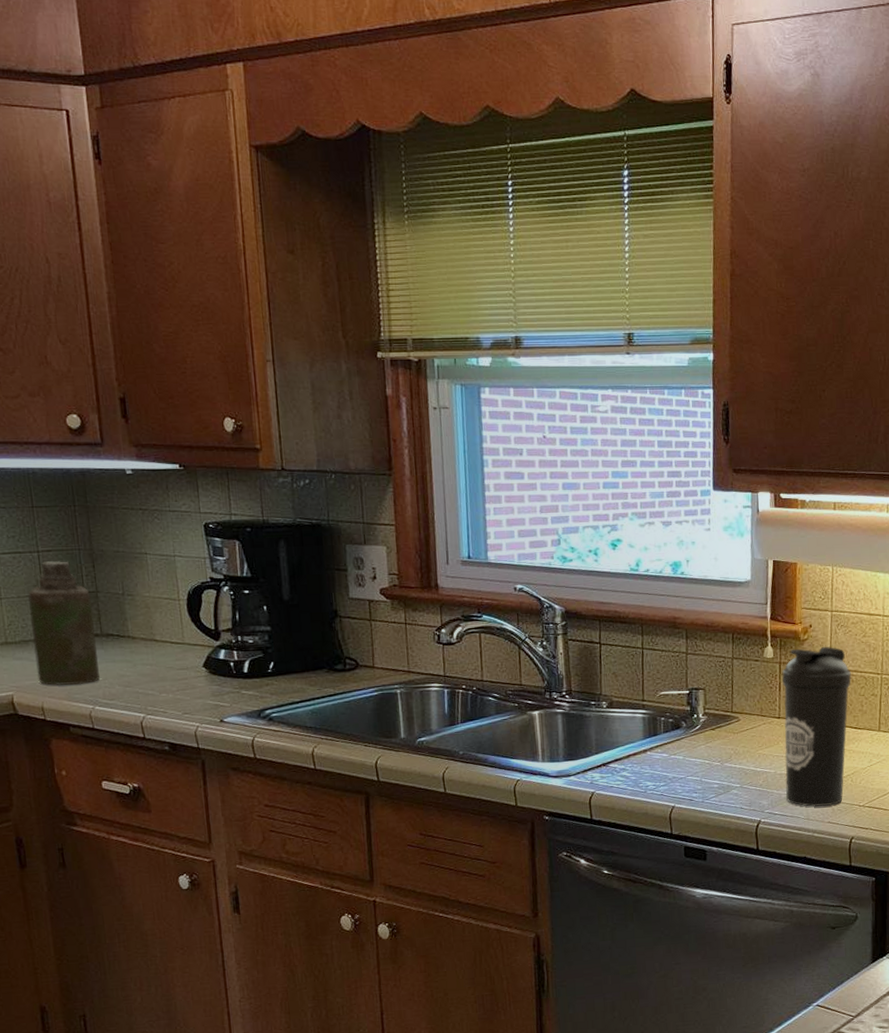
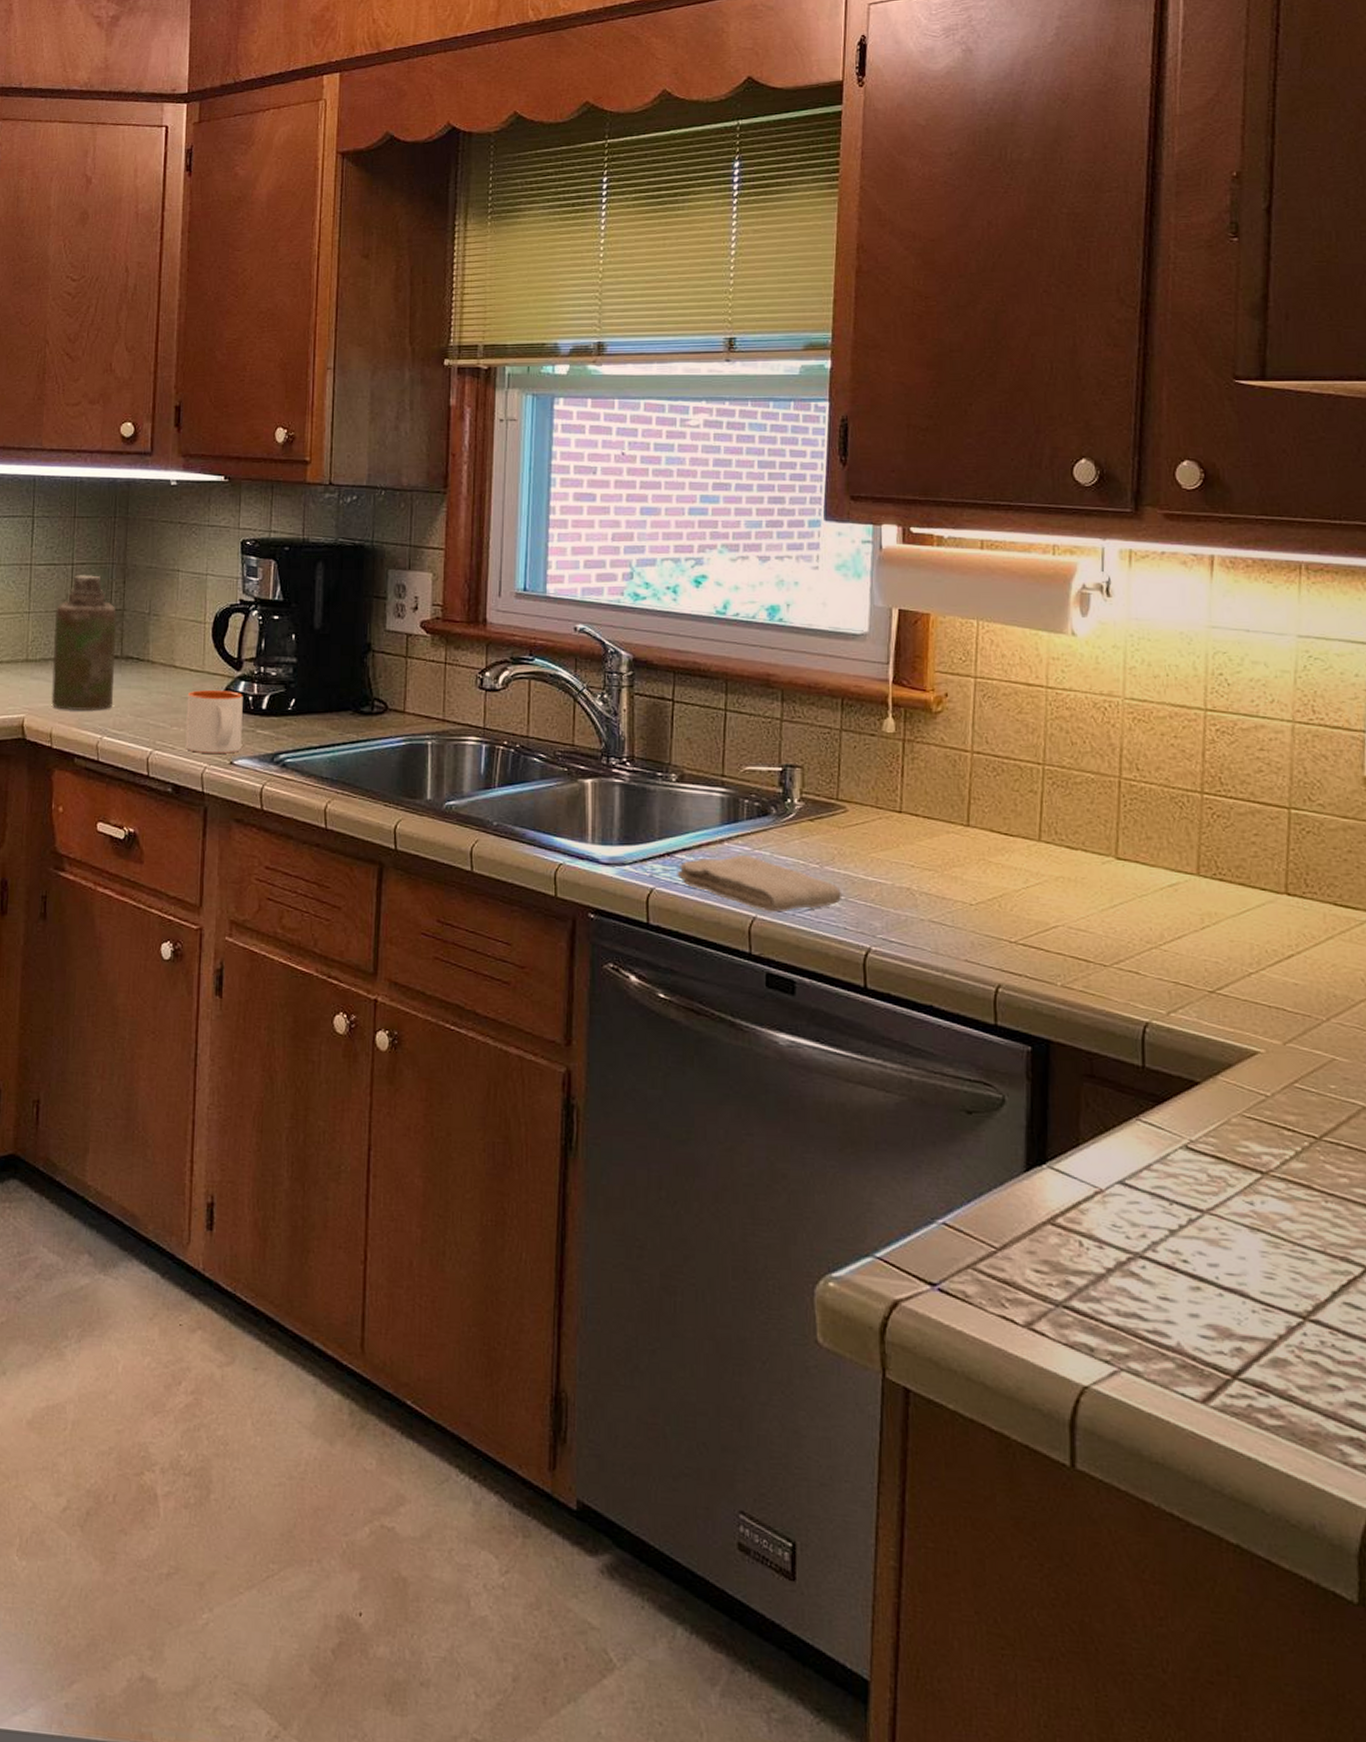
mug: none [171,659,229,715] -> present [185,690,243,754]
washcloth: none [612,760,739,802] -> present [677,855,843,912]
water bottle: present [782,646,852,807] -> none [906,722,1002,937]

